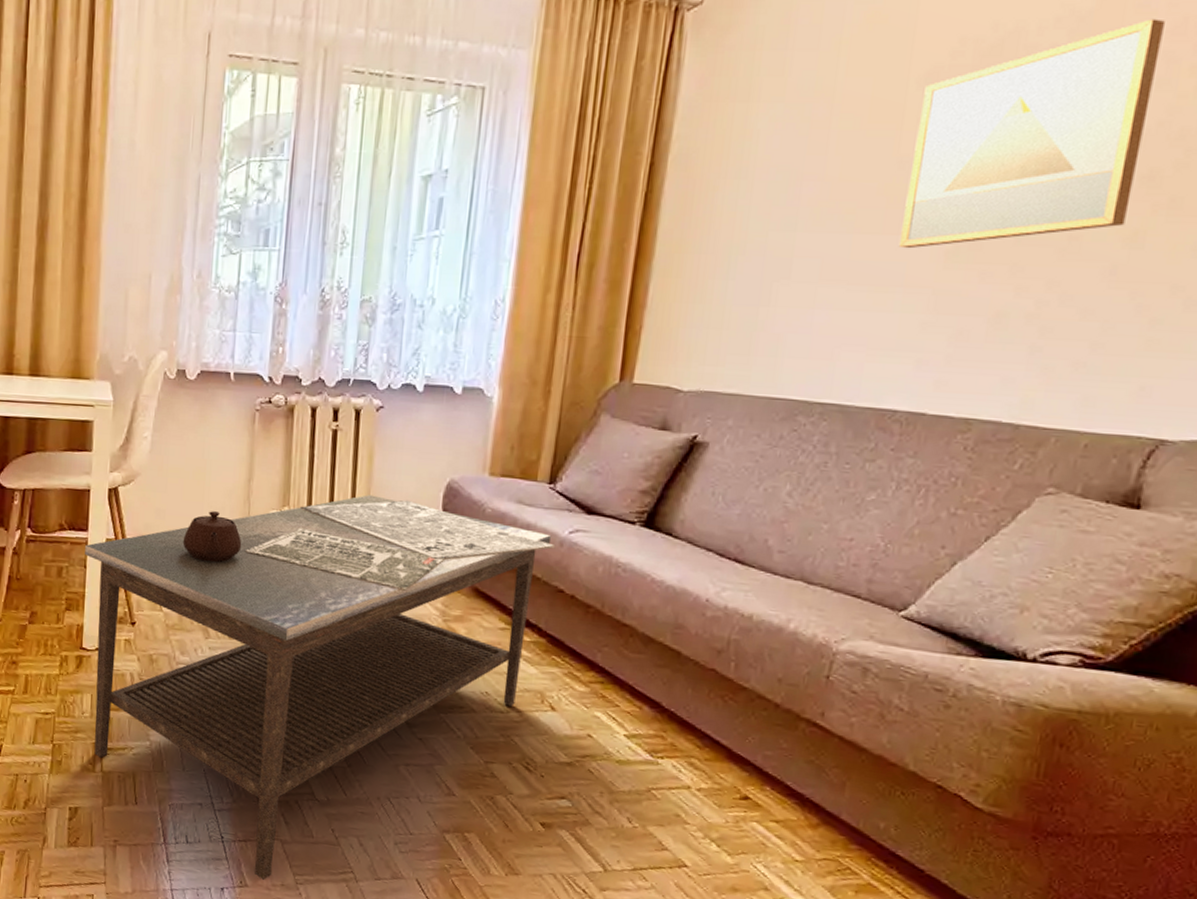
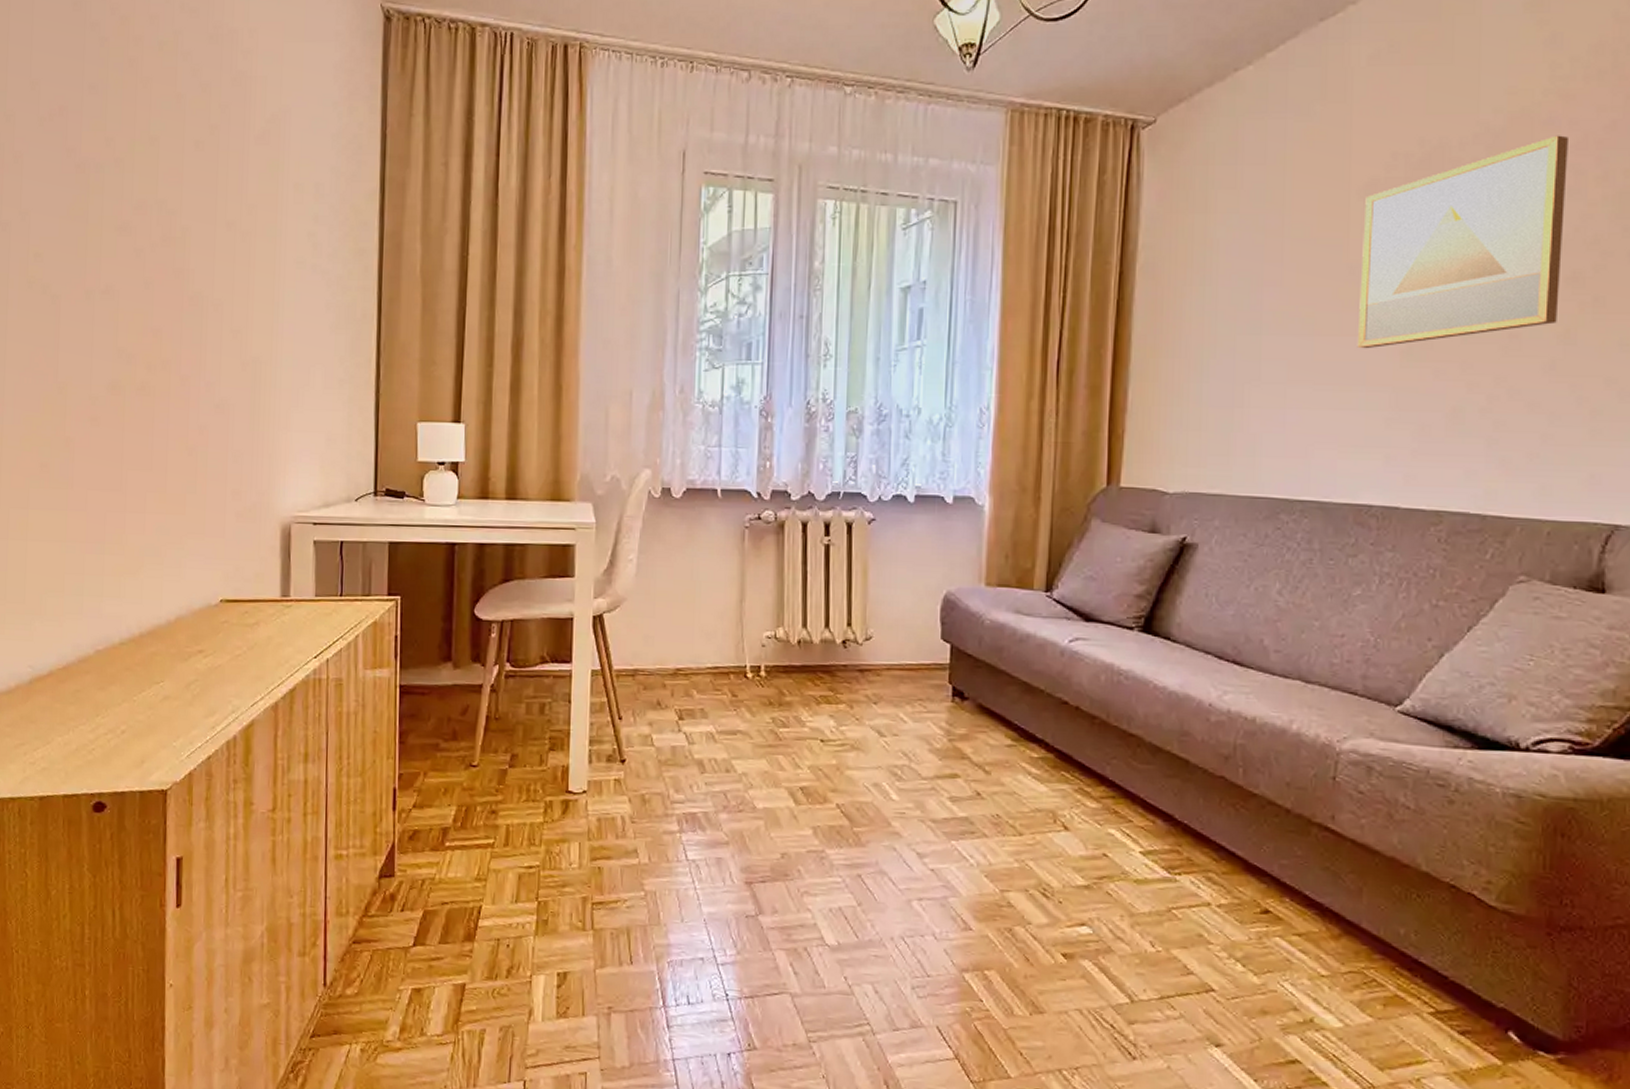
coffee table: present [85,495,556,880] -> none [569,611,1057,1040]

